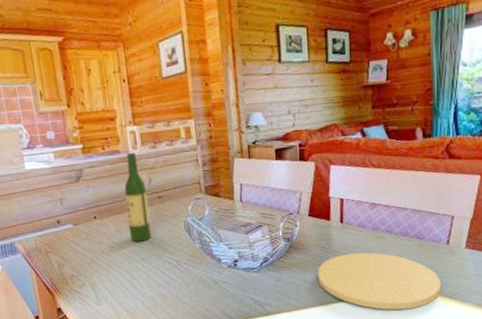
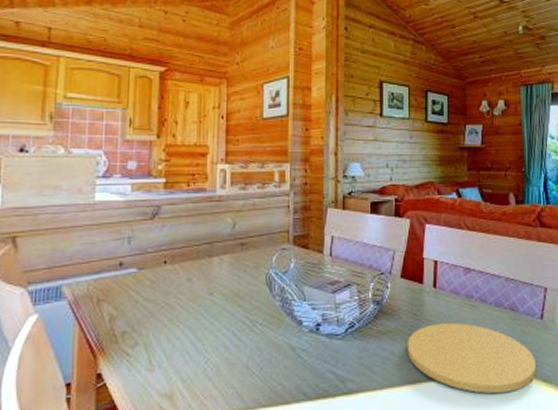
wine bottle: present [124,152,152,242] -> none [202,192,230,295]

